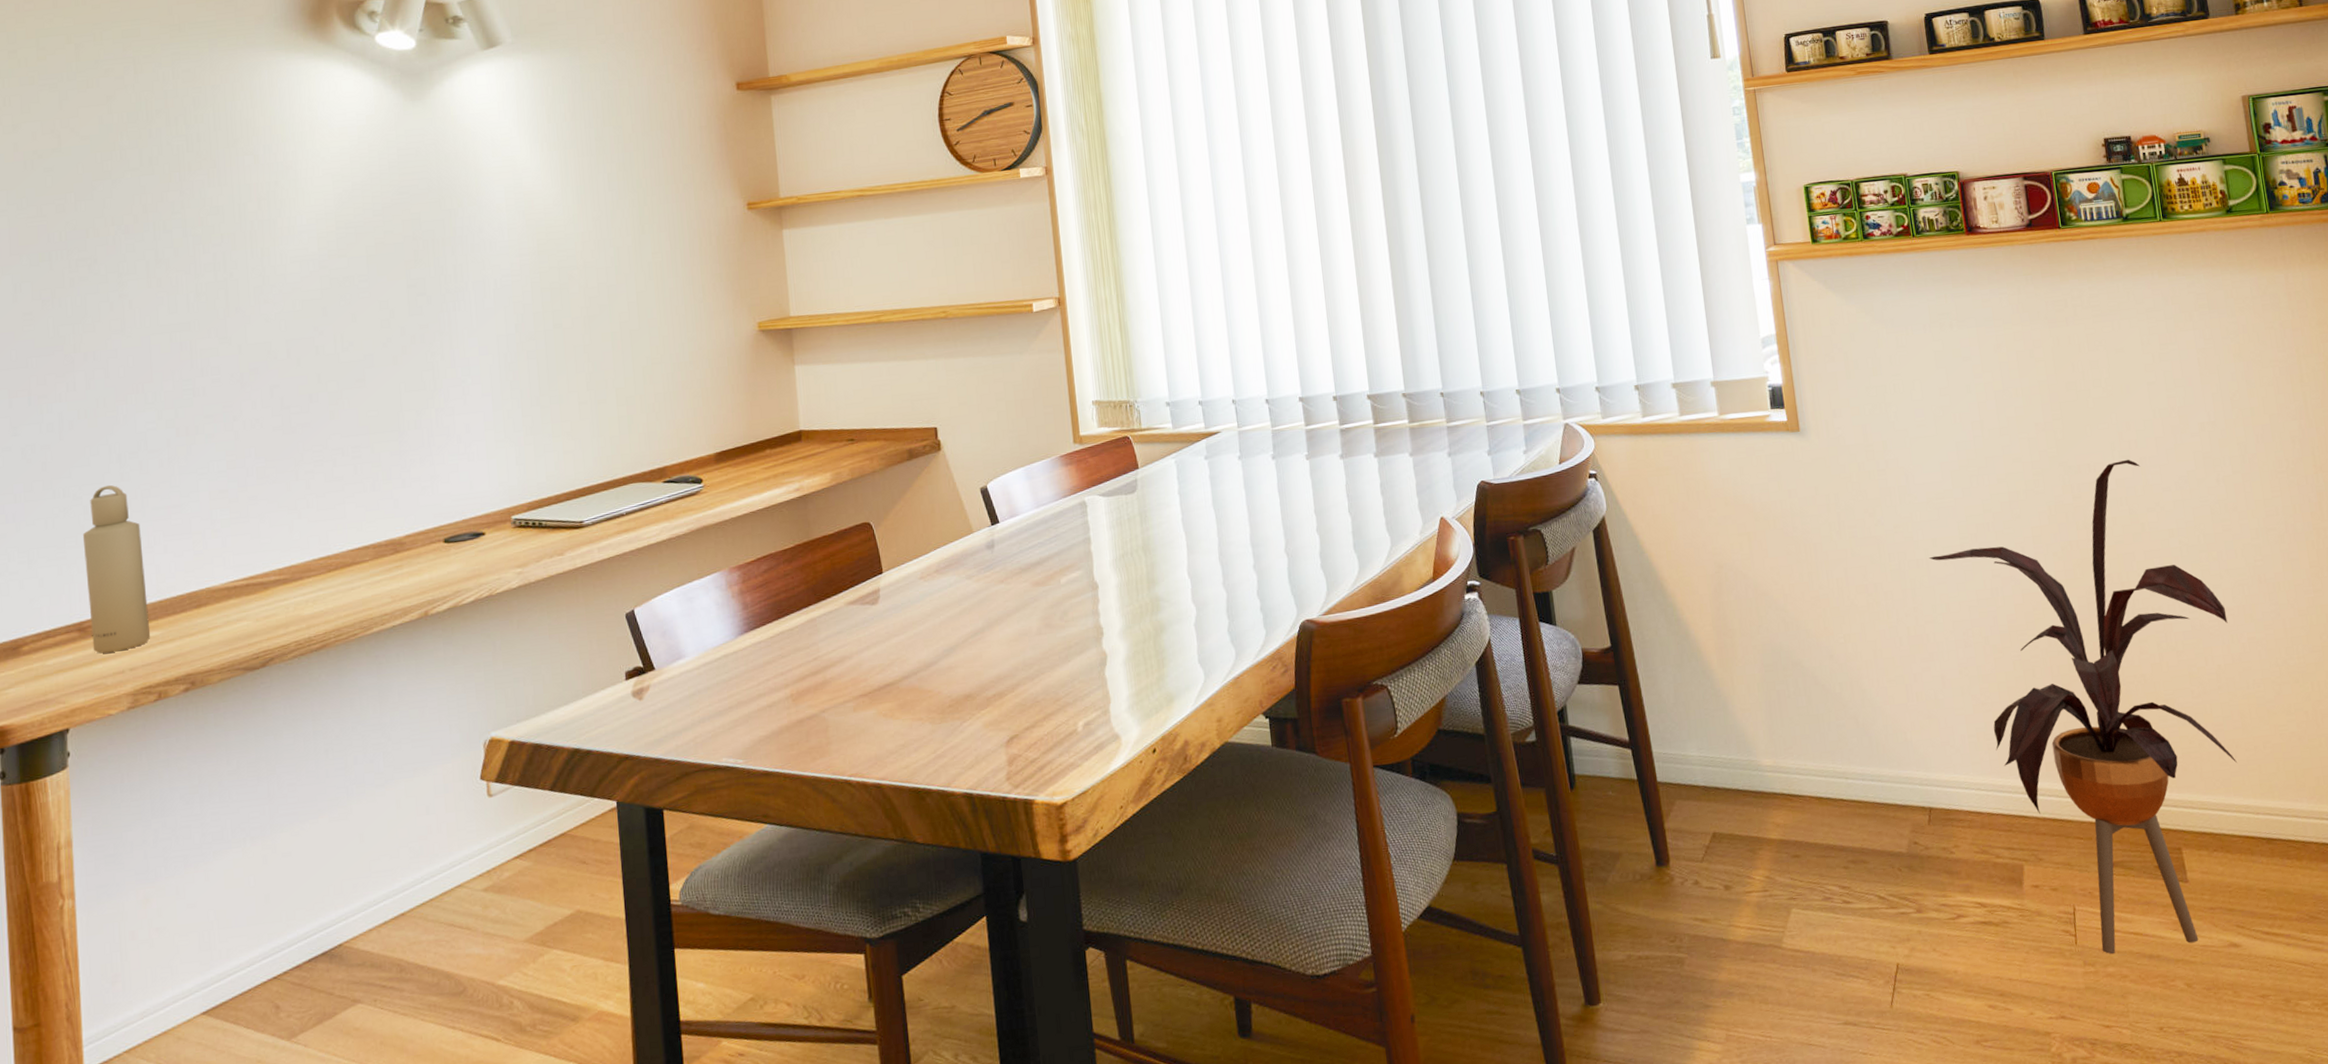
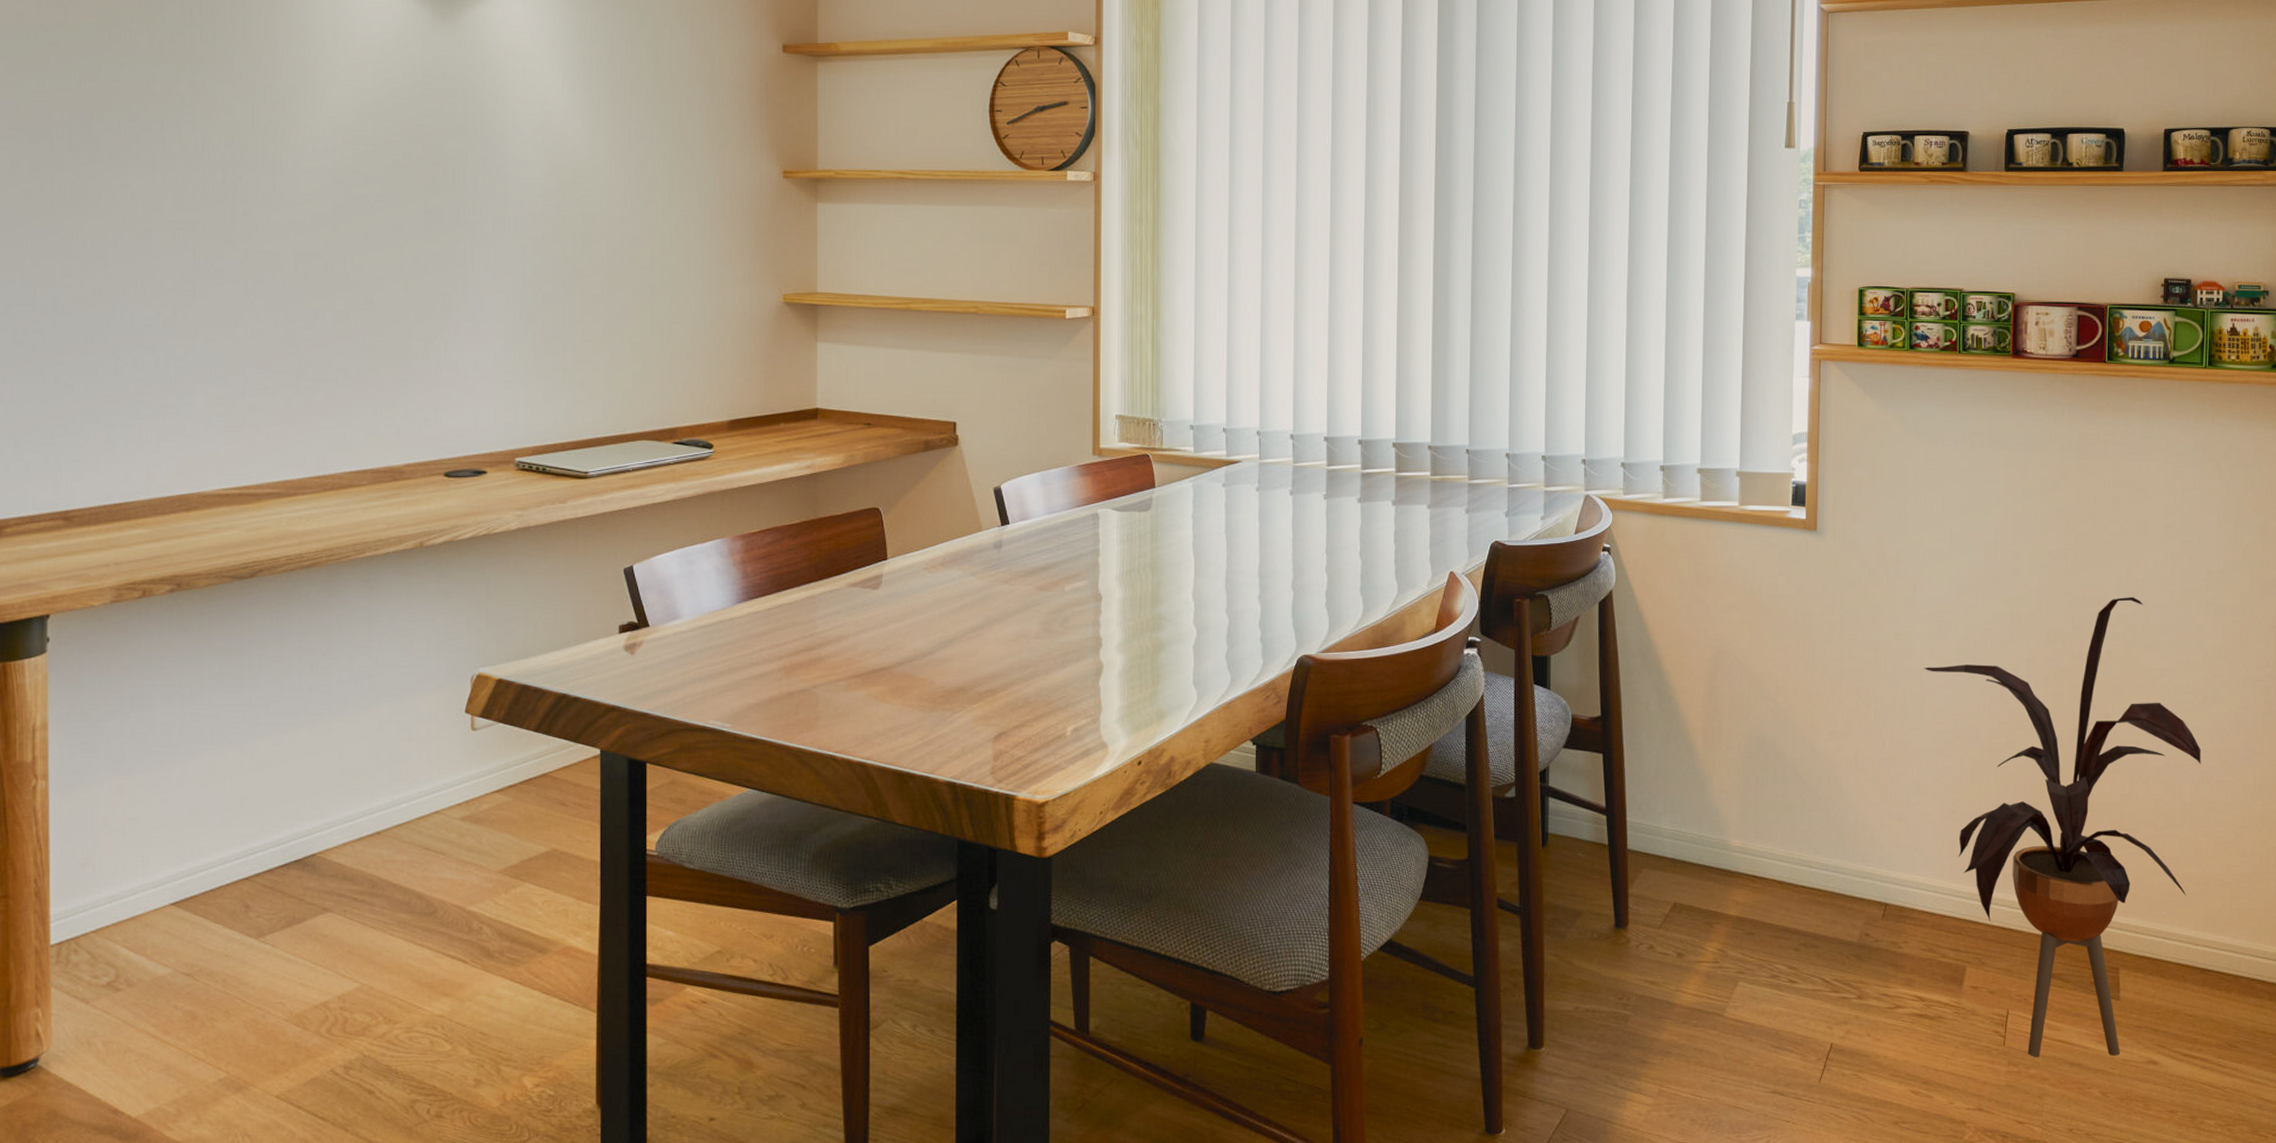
bottle: present [82,485,151,654] -> none [72,378,138,545]

